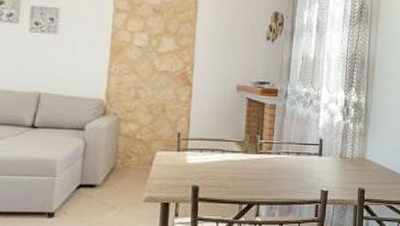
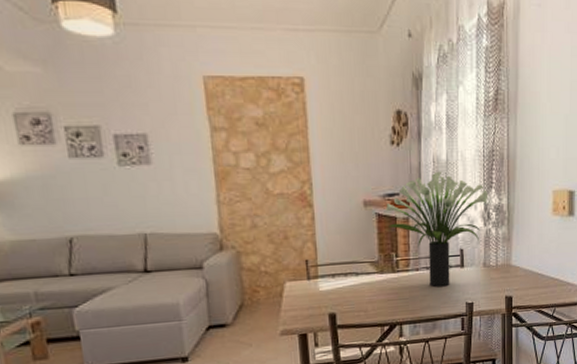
potted plant: none [255,67,349,173] -> present [385,171,489,287]

